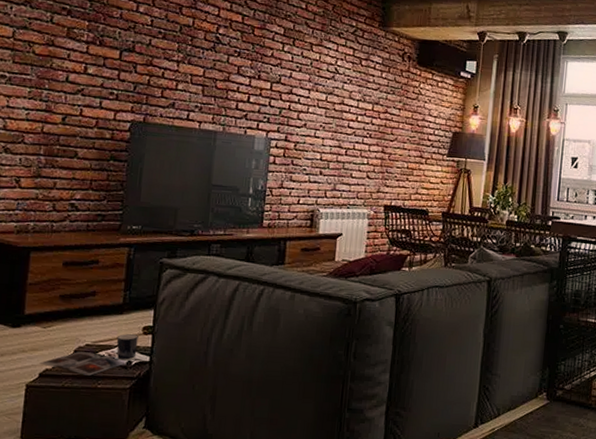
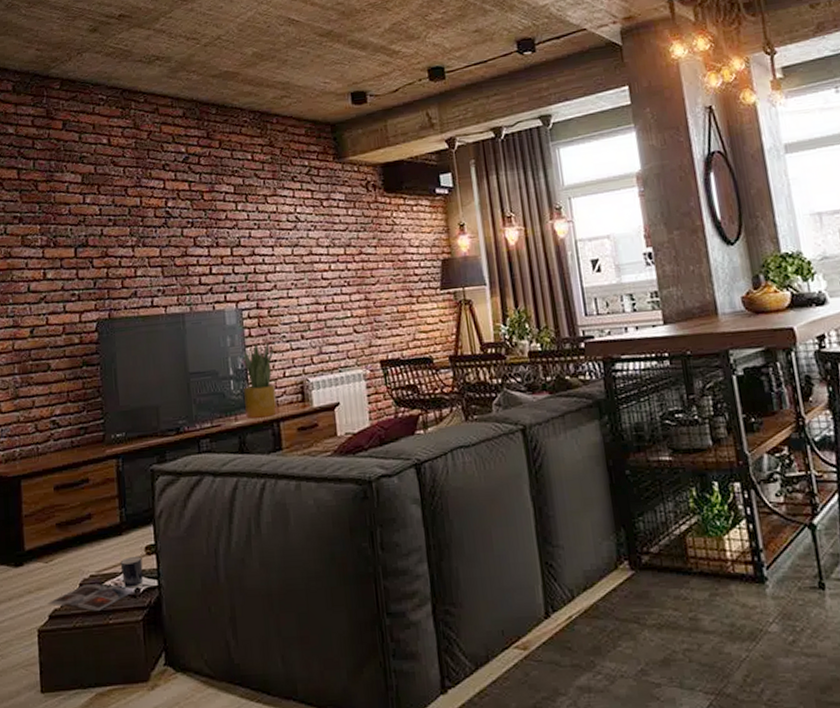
planter: none [257,170,296,235] -> present [242,341,277,419]

